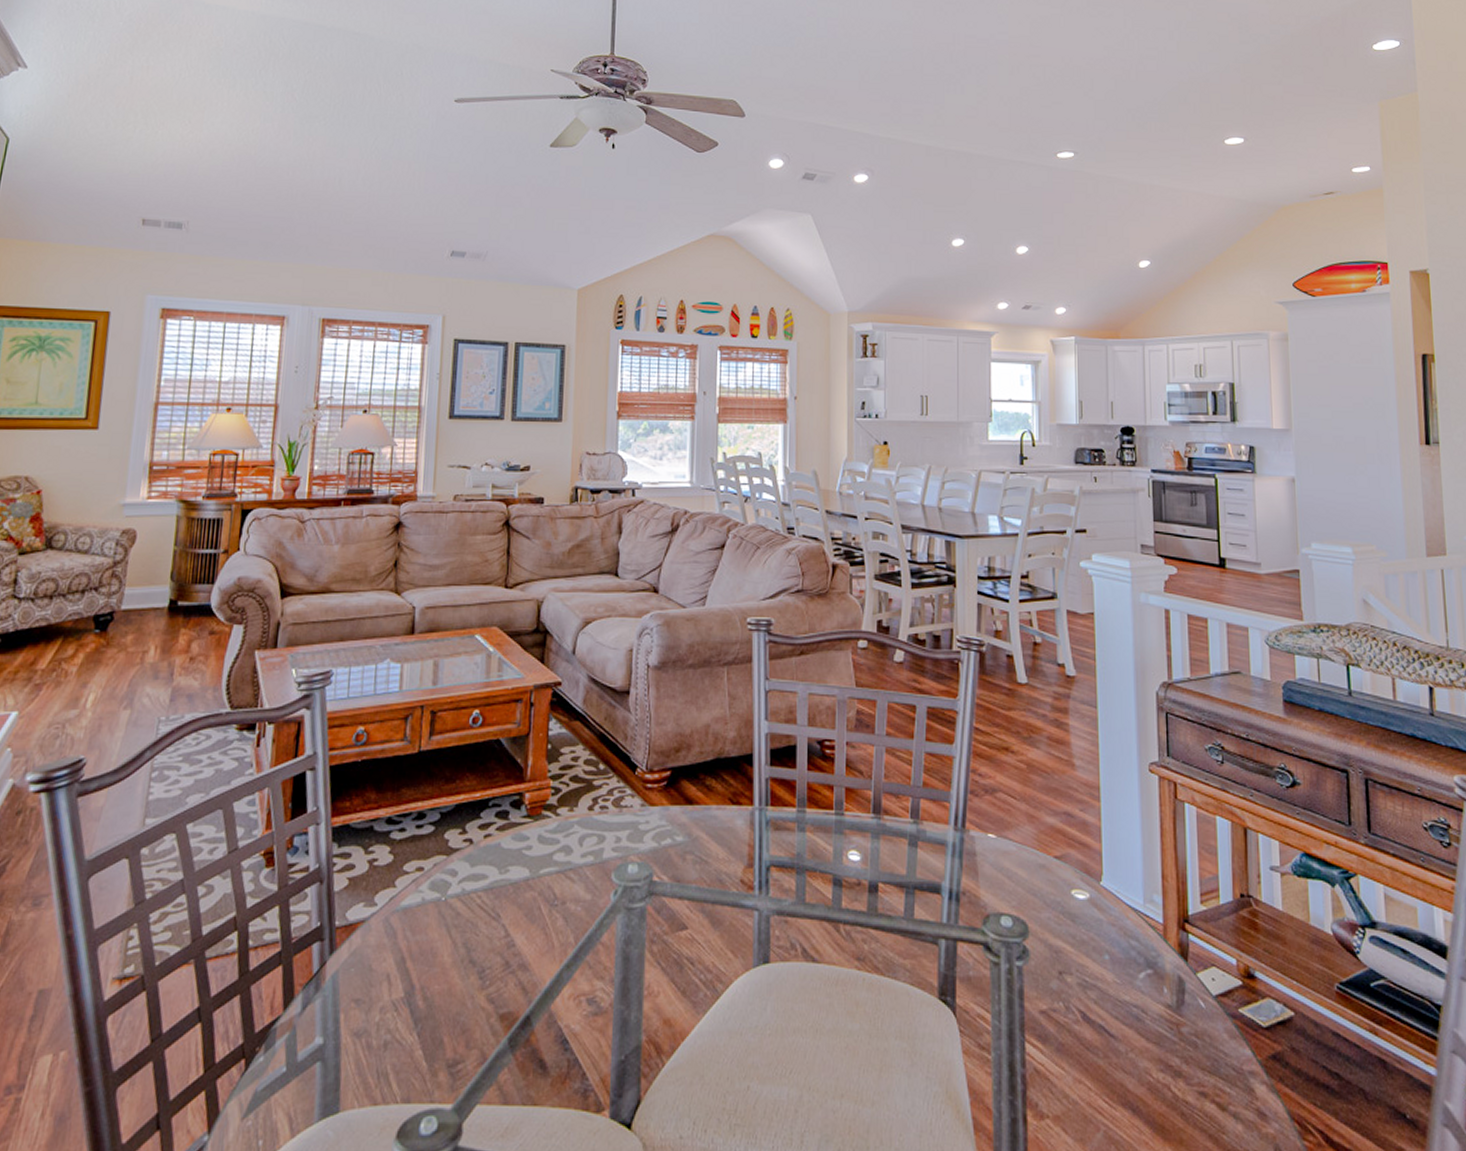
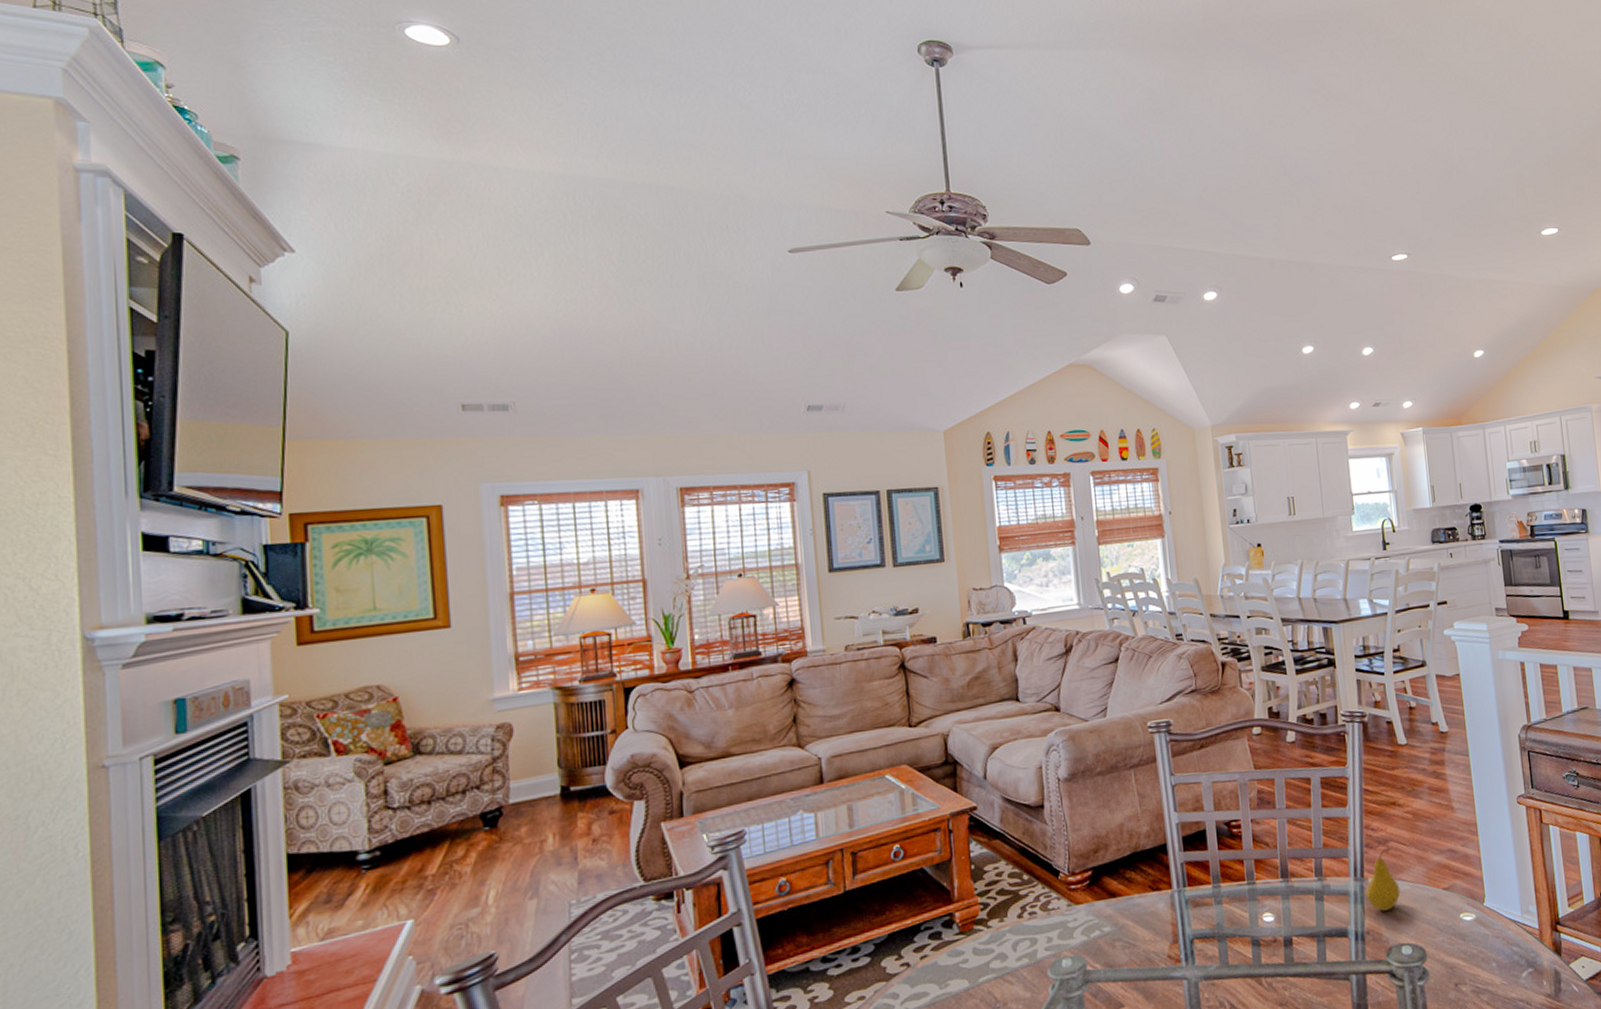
fruit: none [965,798,1005,871] -> present [1365,847,1401,911]

